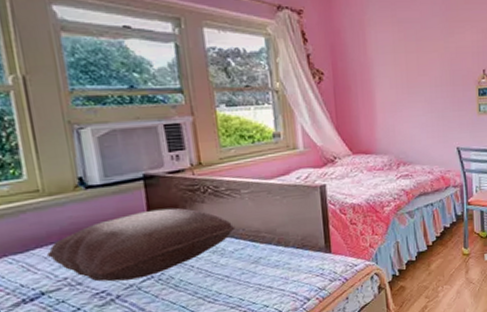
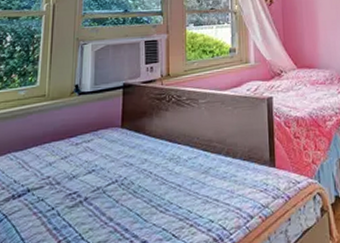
pillow: present [47,207,236,282] -> none [40,114,191,183]

